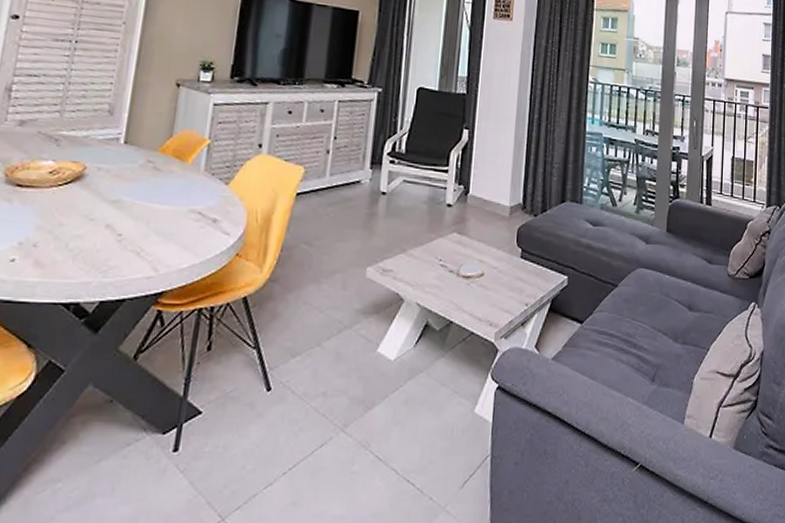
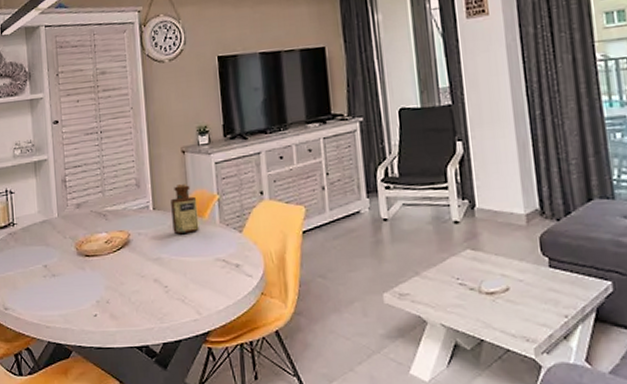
bottle: none [144,120,183,177] -> present [171,184,199,234]

